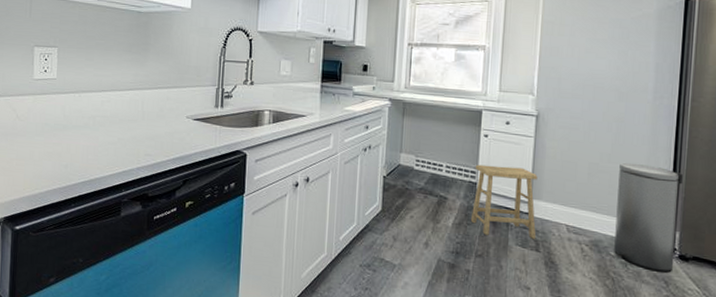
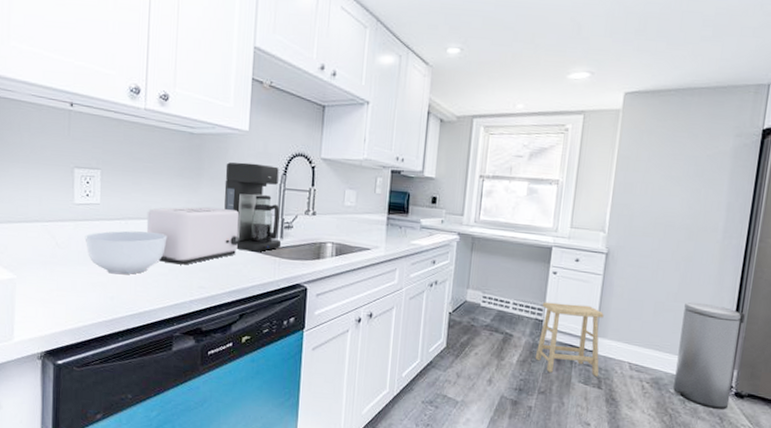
bowl: none [42,103,117,144] -> present [84,230,168,275]
toaster: none [97,79,183,134] -> present [146,206,240,265]
coffee maker: none [168,37,222,121] -> present [224,162,282,252]

